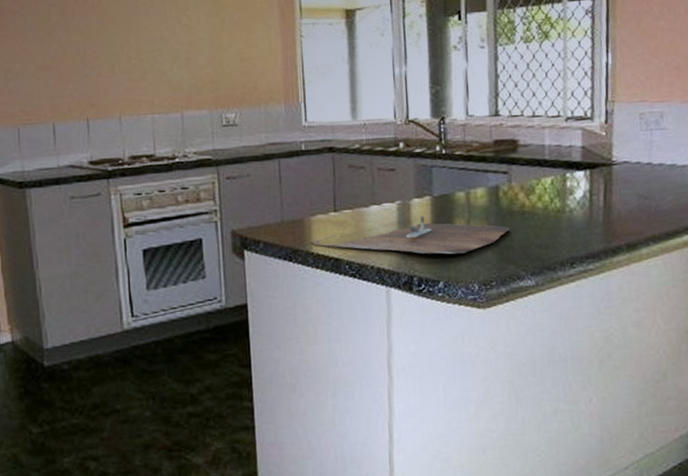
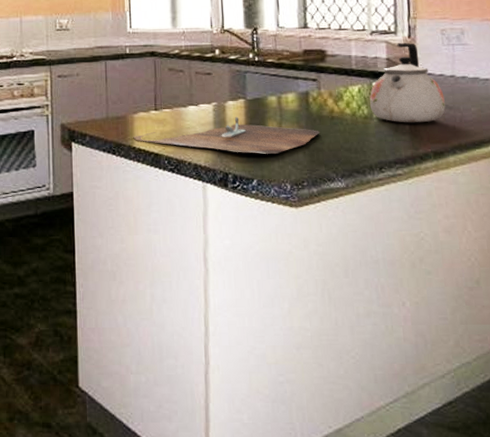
kettle: none [563,128,641,216] -> present [369,42,446,123]

